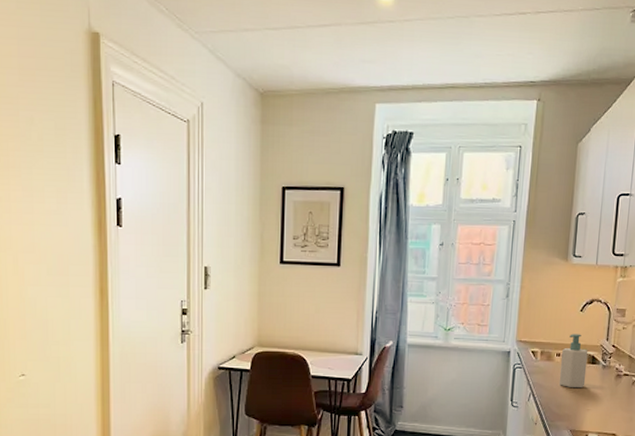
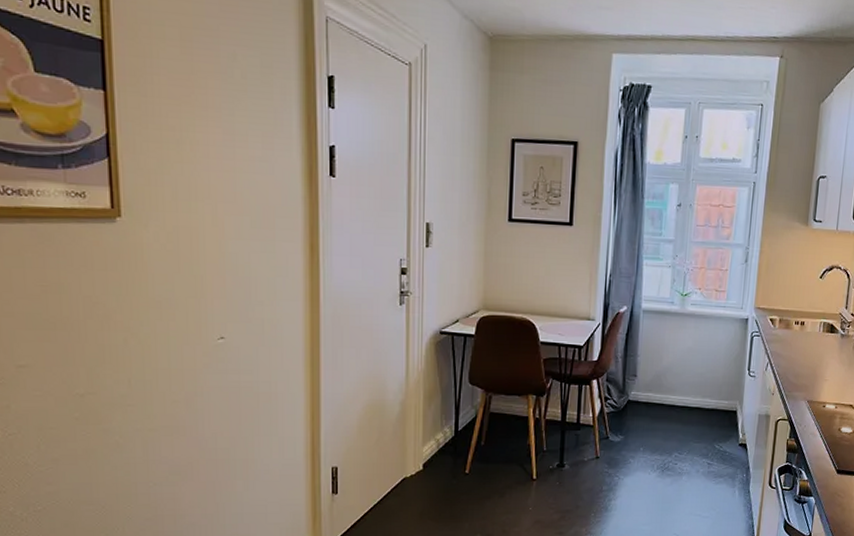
soap bottle: present [559,334,588,389] -> none [797,301,827,358]

